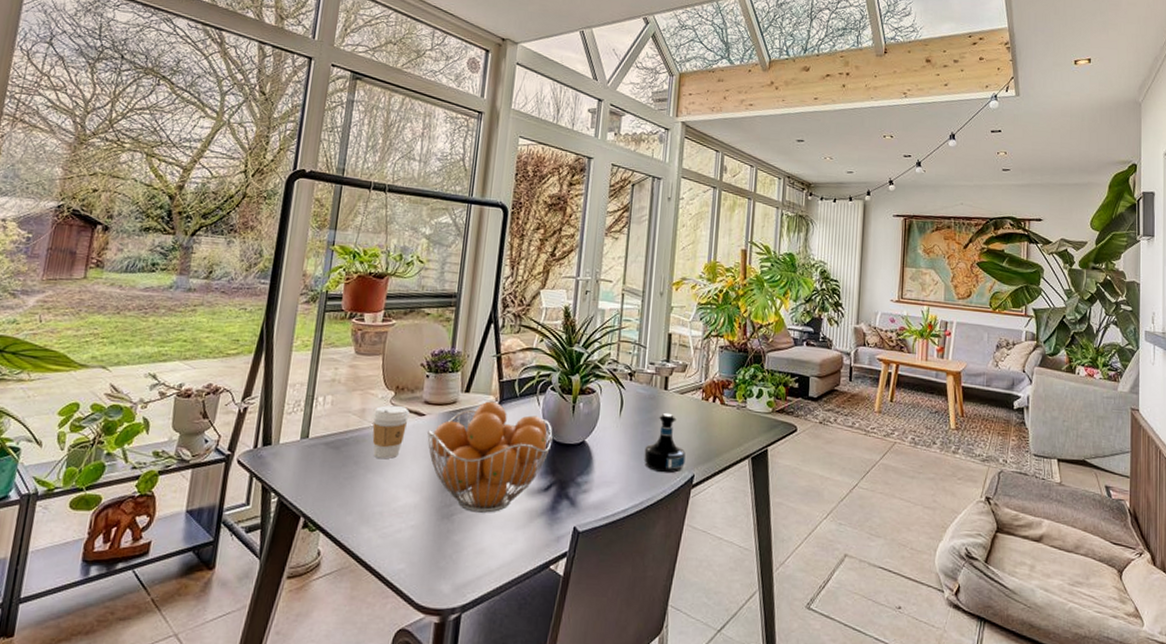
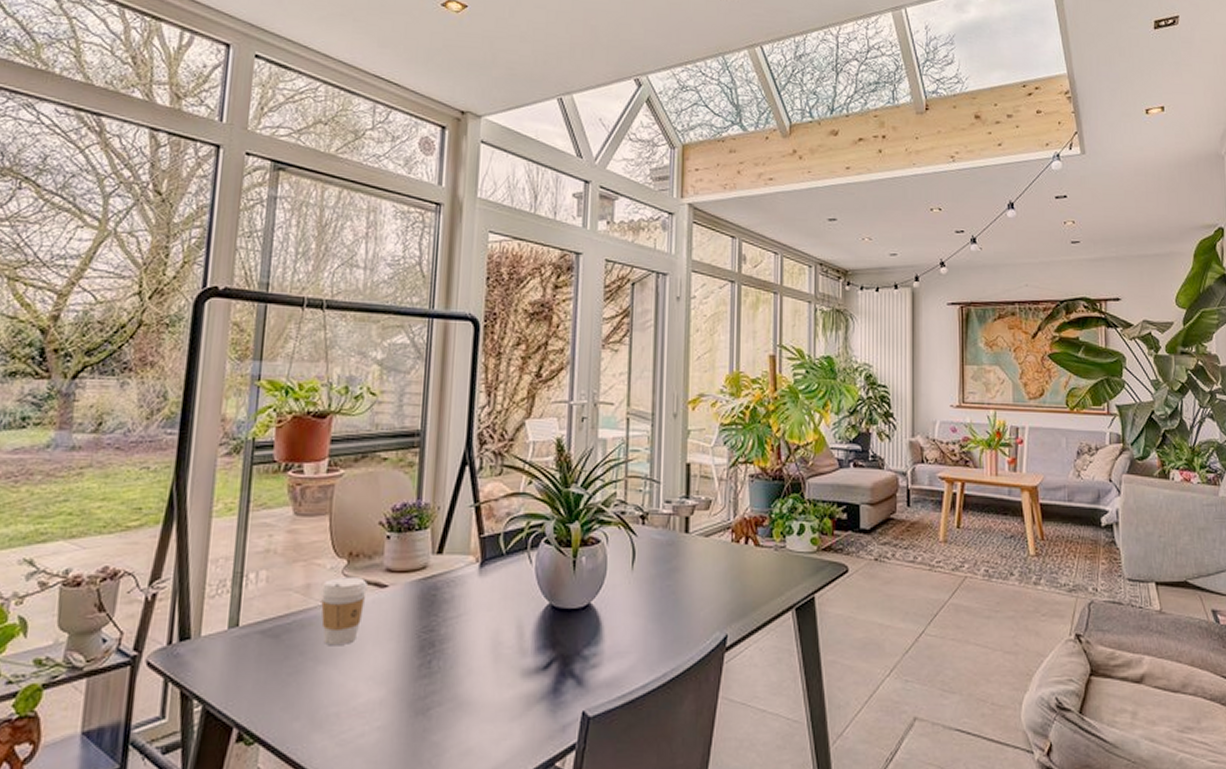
fruit basket: present [427,401,553,513] -> none [392,563,550,703]
tequila bottle: present [644,412,686,473] -> none [664,561,715,636]

